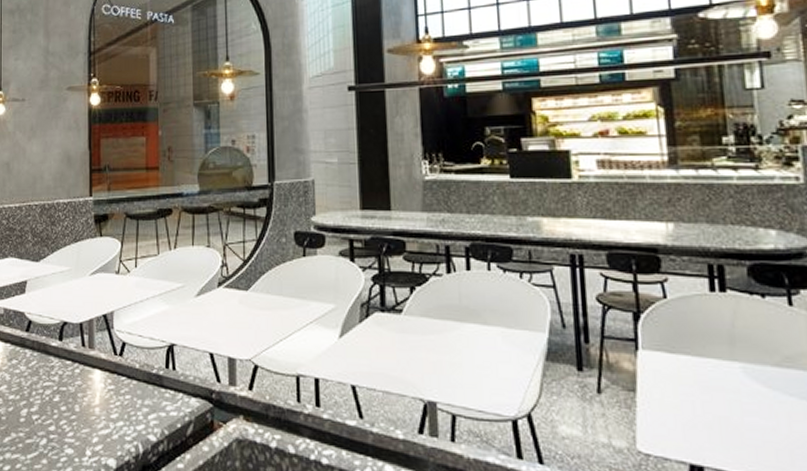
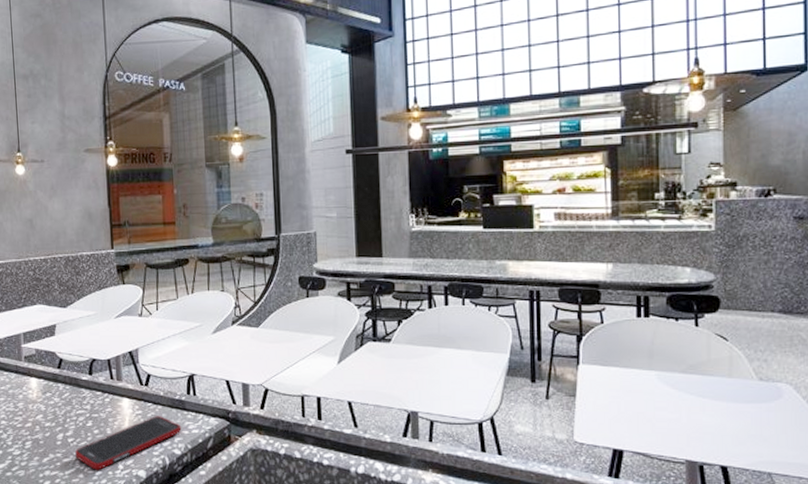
cell phone: none [38,393,158,456] -> present [74,416,182,470]

